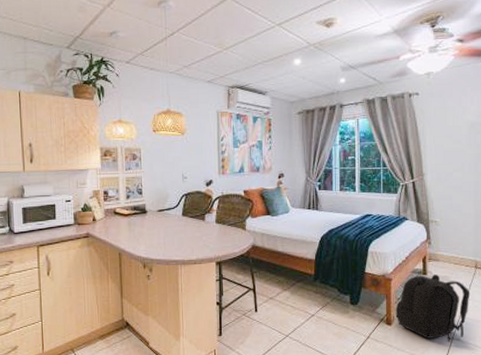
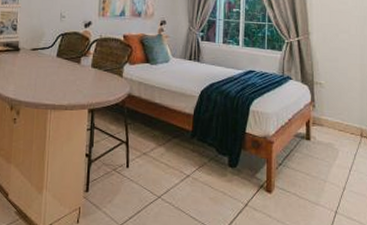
backpack: present [395,274,470,342] -> none [276,140,355,217]

